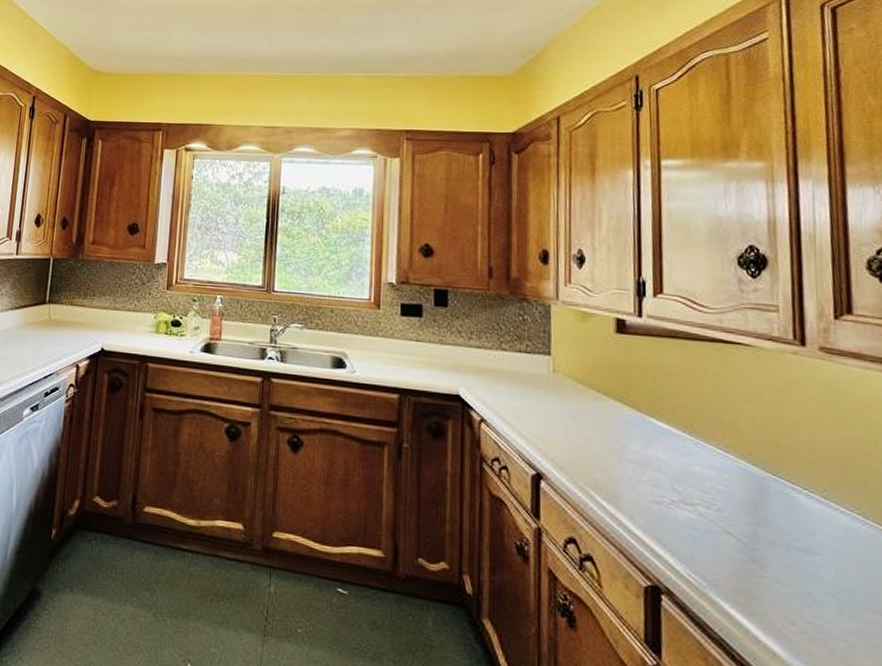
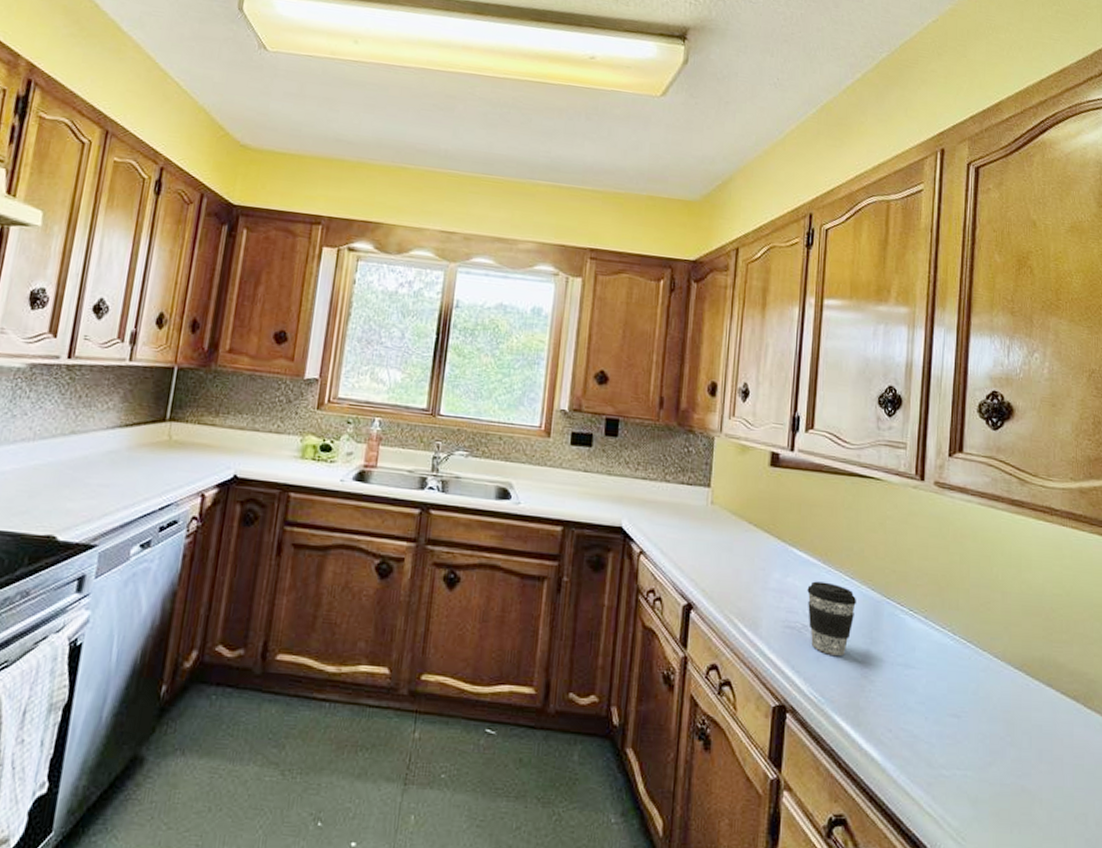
coffee cup: none [673,454,734,536] -> present [807,581,856,656]

